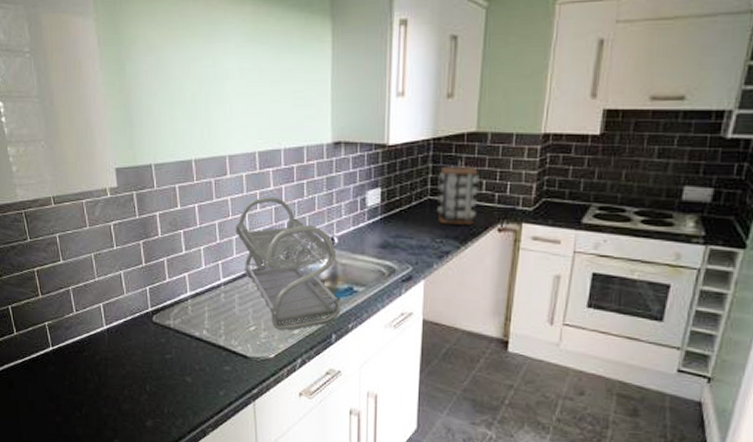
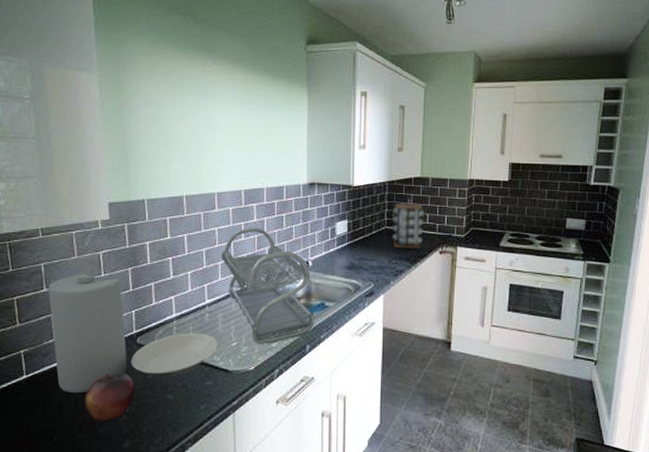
paper towel holder: none [65,245,144,369] -> present [48,274,127,394]
fruit: none [106,350,154,398] -> present [84,373,135,421]
bowl: none [148,313,235,359] -> present [131,333,218,376]

